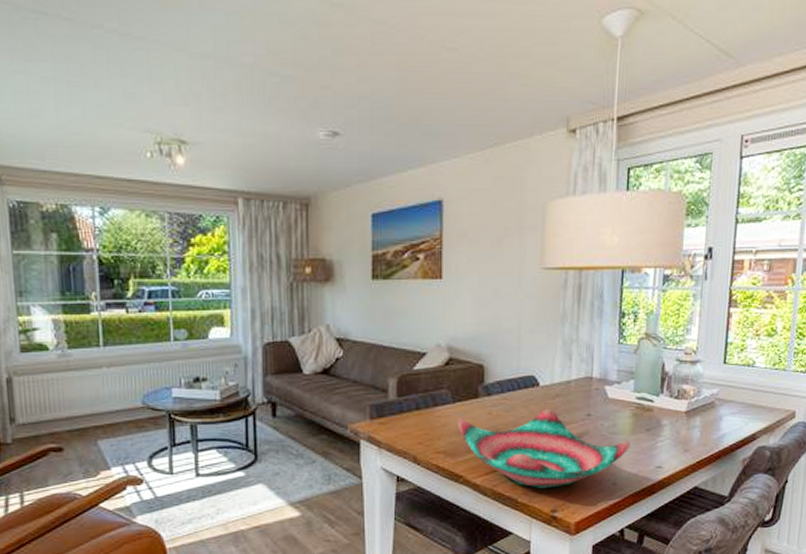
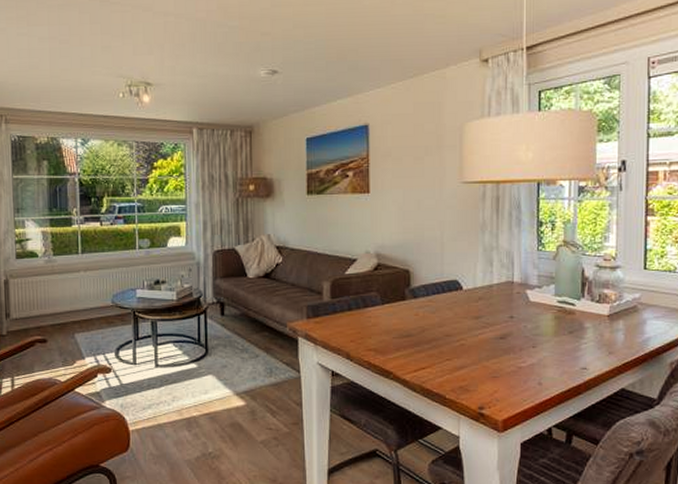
decorative bowl: present [458,408,631,489] -> none [387,310,554,387]

